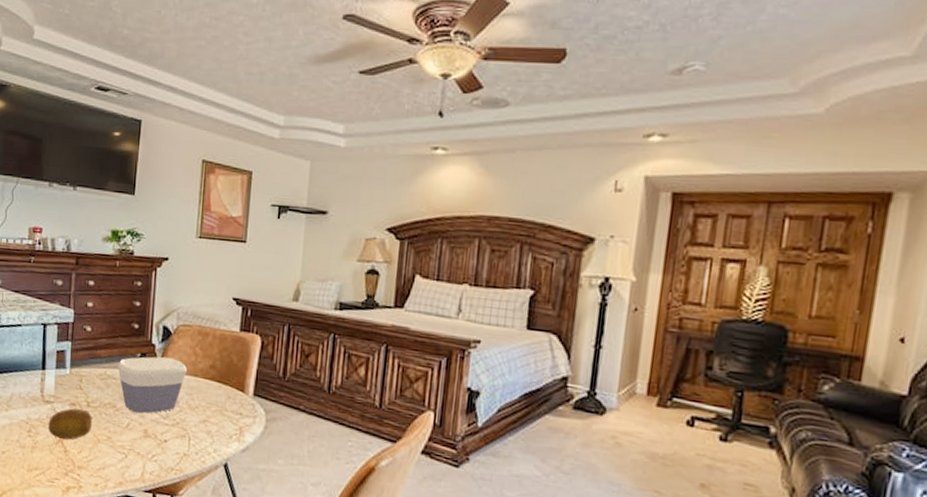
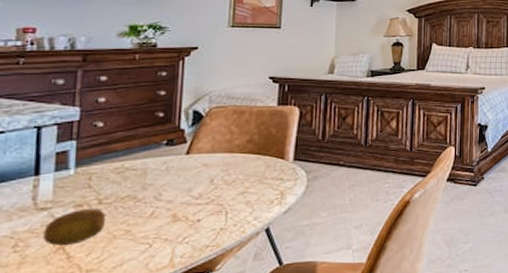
bowl: present [118,356,187,414] -> none [138,139,222,200]

